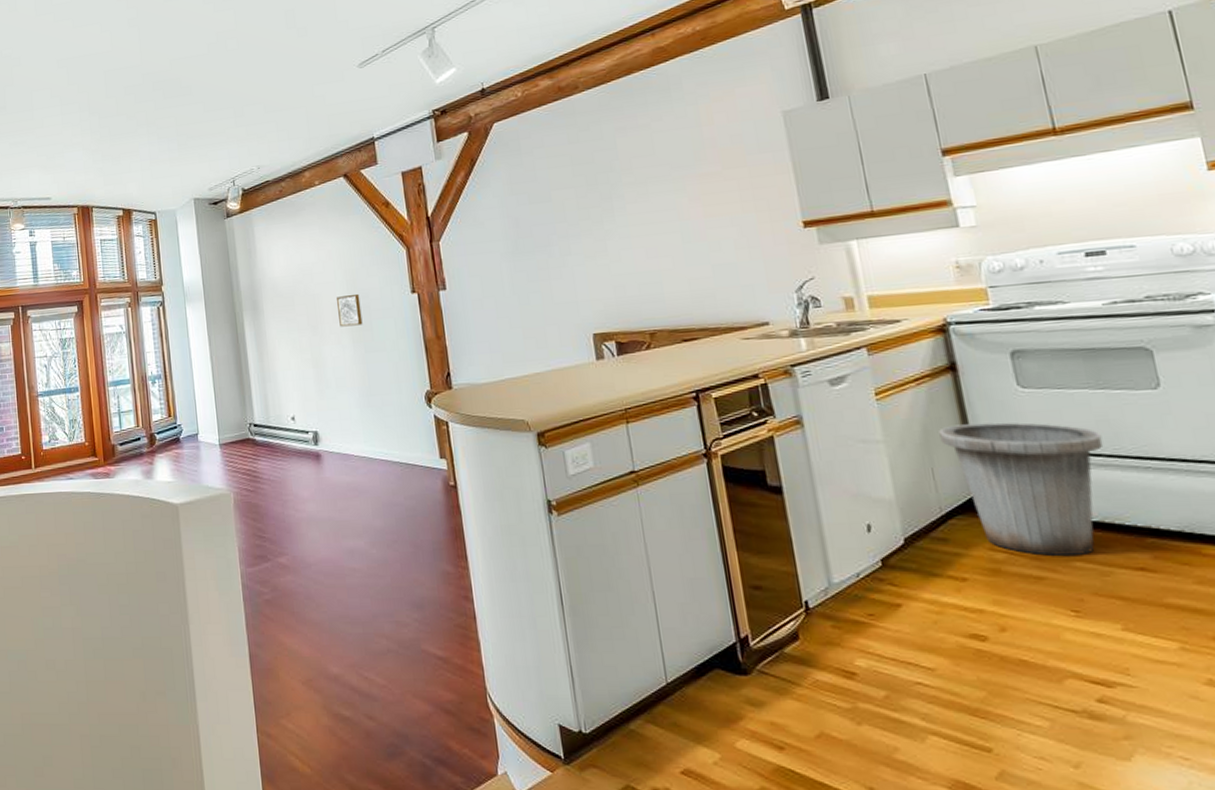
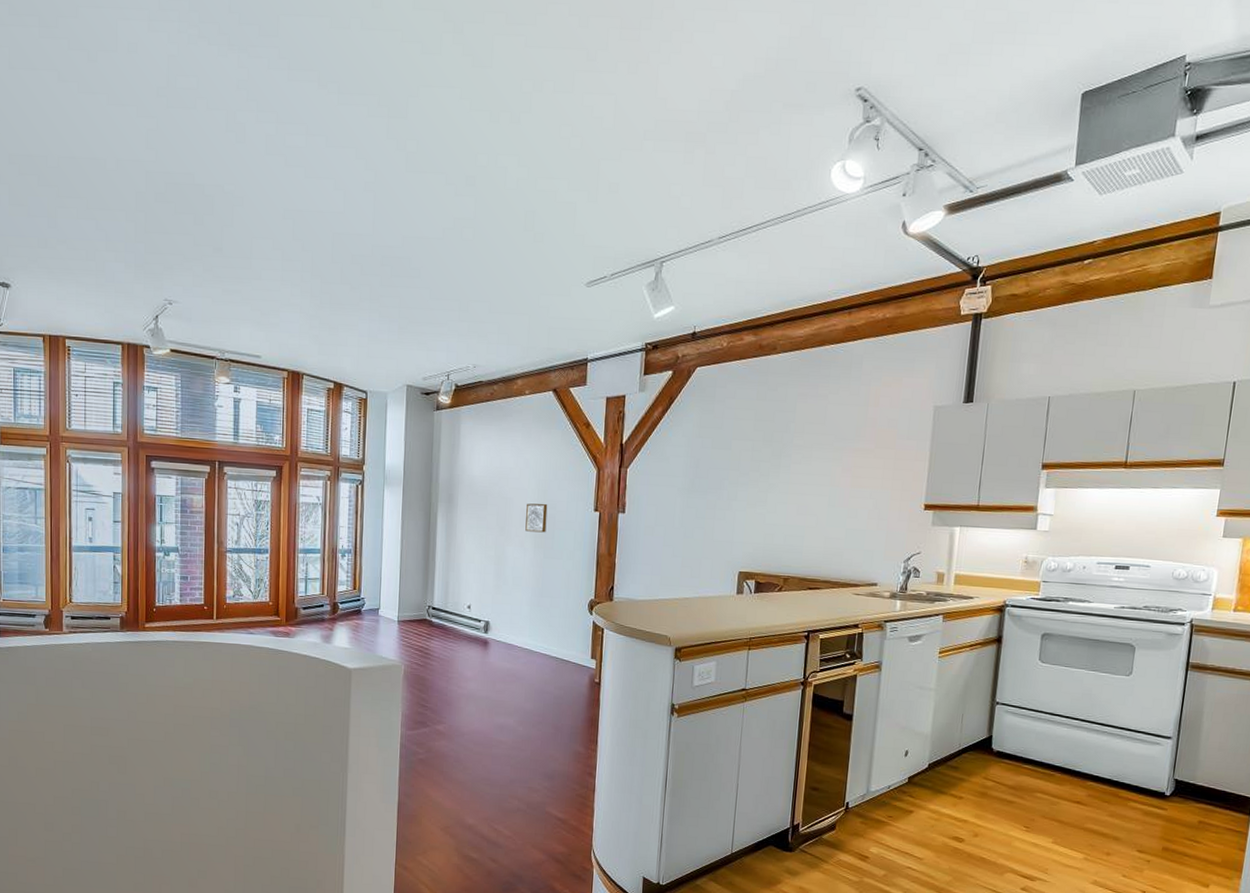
trash can: present [939,422,1104,557] -> none [974,684,1083,789]

